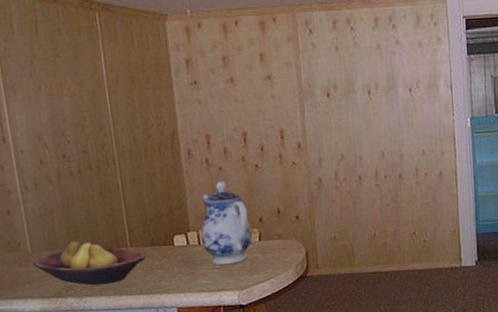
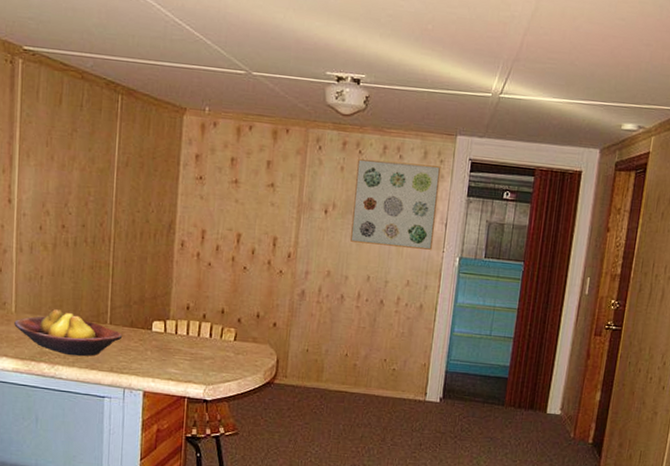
teapot: present [200,180,252,265] -> none [178,276,229,358]
wall art: none [350,29,442,121] -> present [349,158,442,250]

